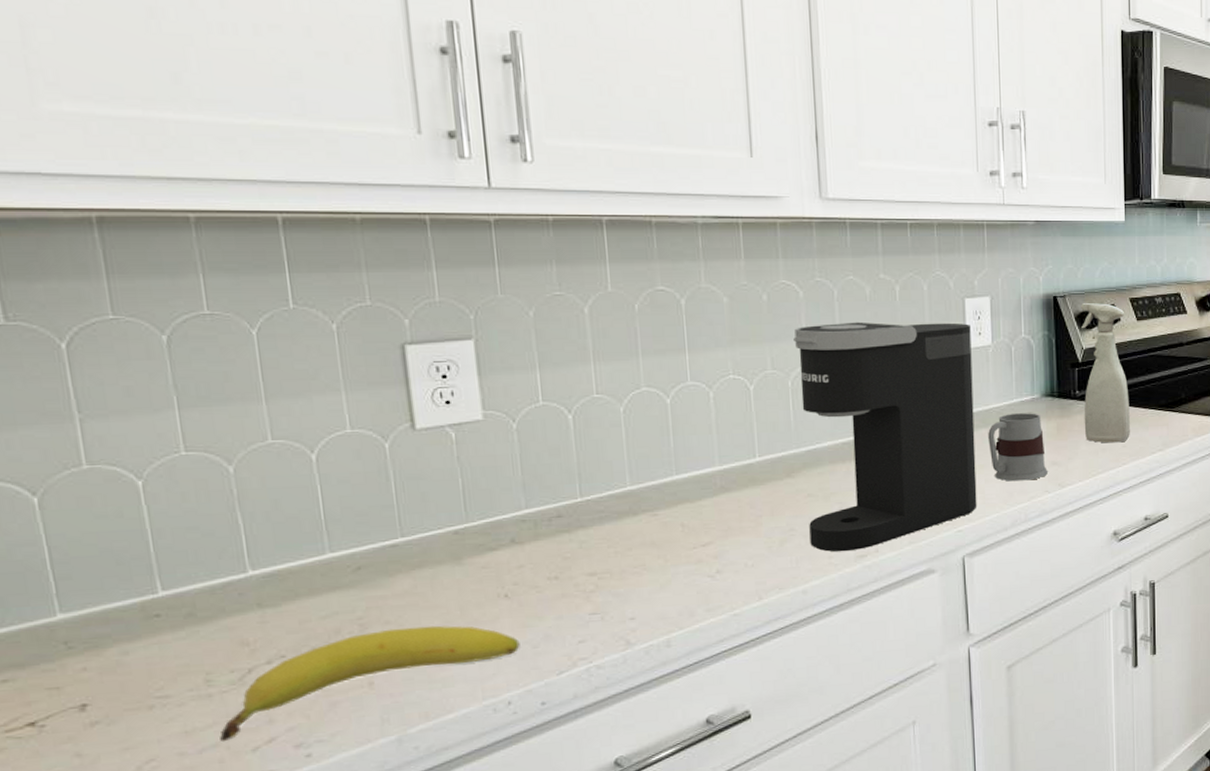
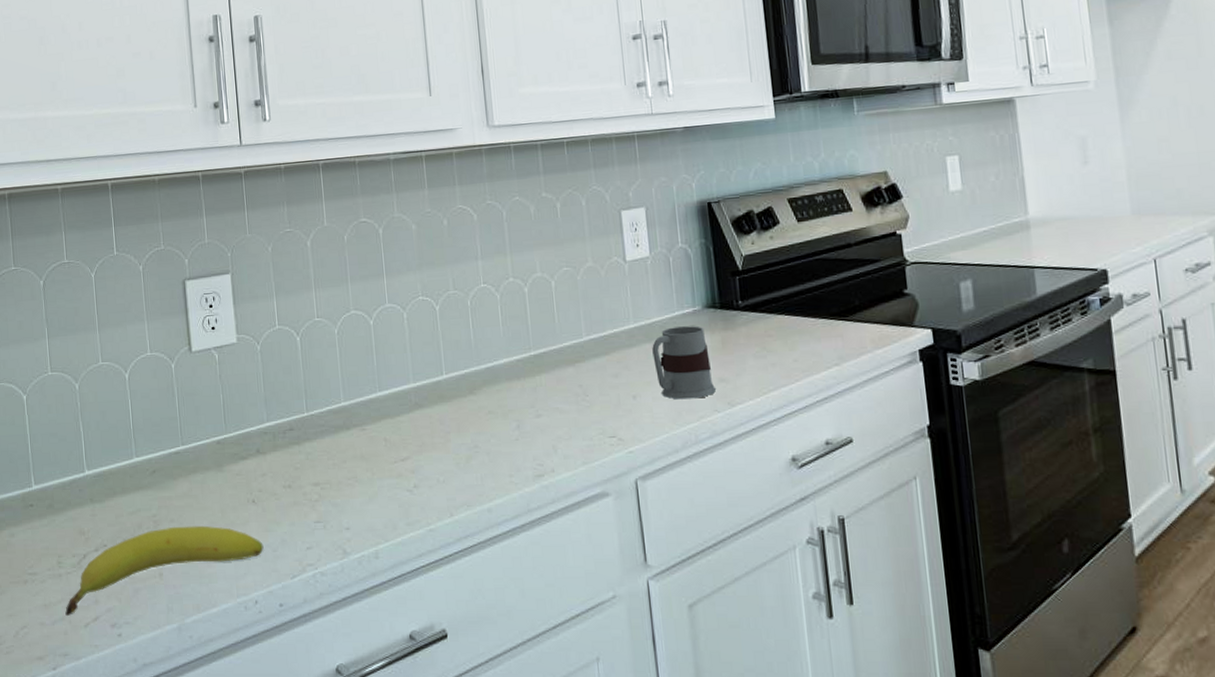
coffee maker: present [793,321,977,552] -> none [470,236,647,471]
spray bottle: present [1081,303,1130,443] -> none [737,206,801,357]

